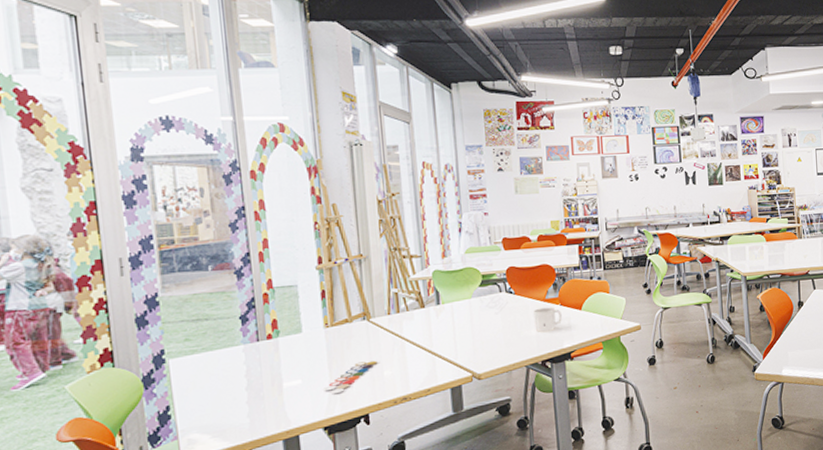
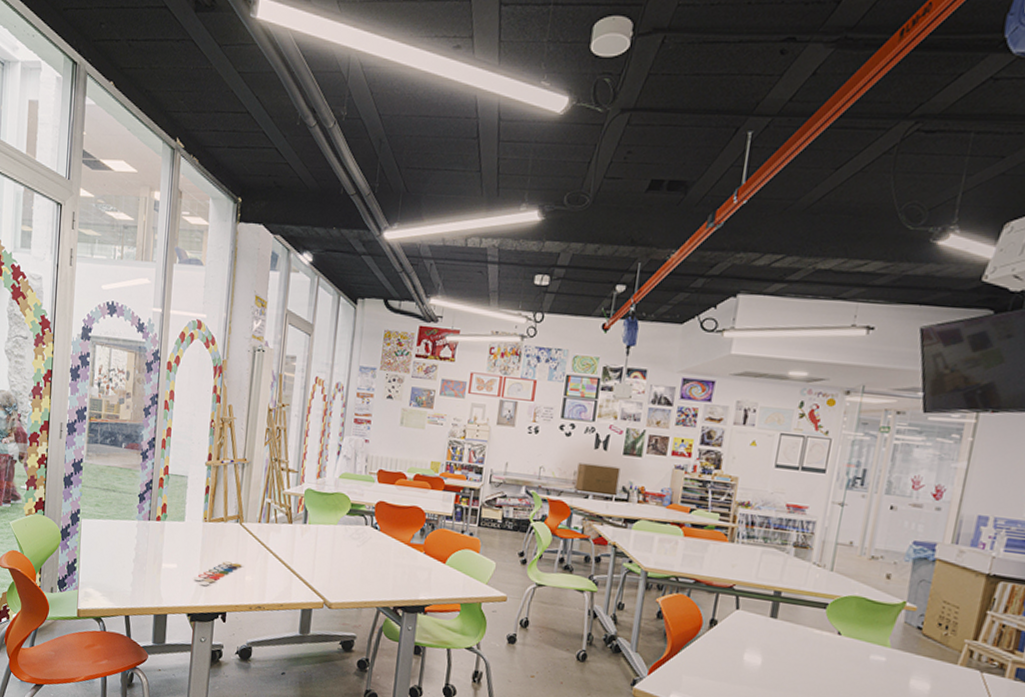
mug: present [533,307,562,333] -> none [393,551,424,579]
box: none [676,196,710,223] -> present [575,463,621,496]

